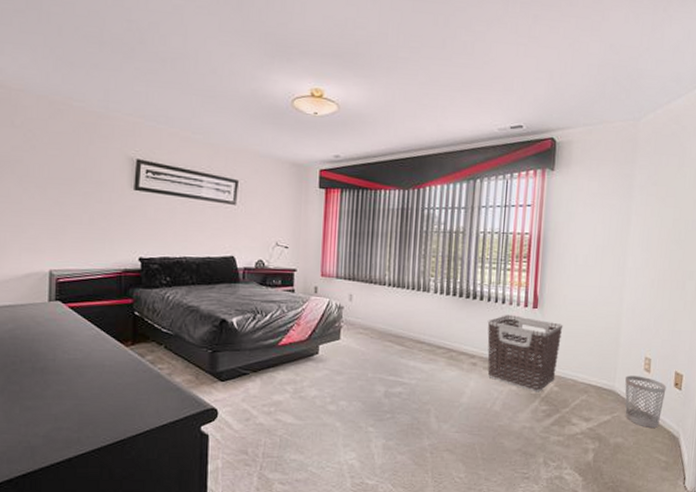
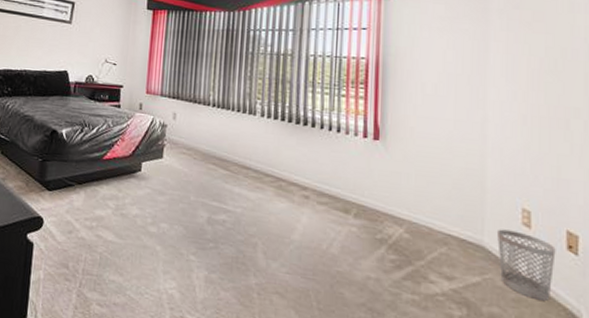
clothes hamper: present [487,315,563,393] -> none [320,145,412,238]

